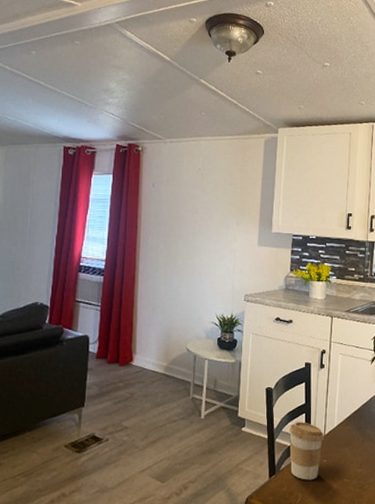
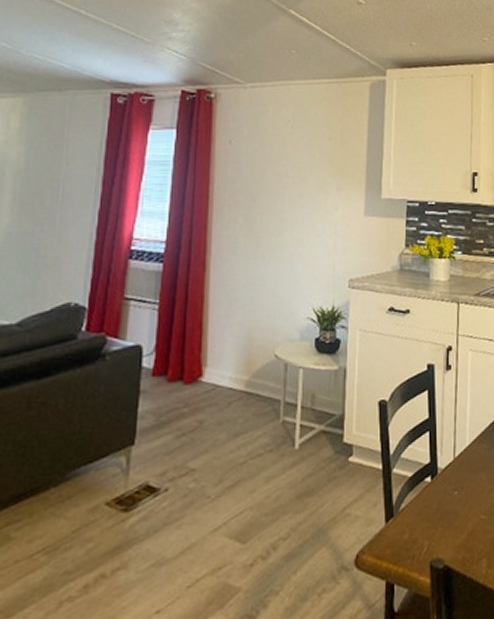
coffee cup: present [289,422,324,480] -> none [410,443,454,522]

